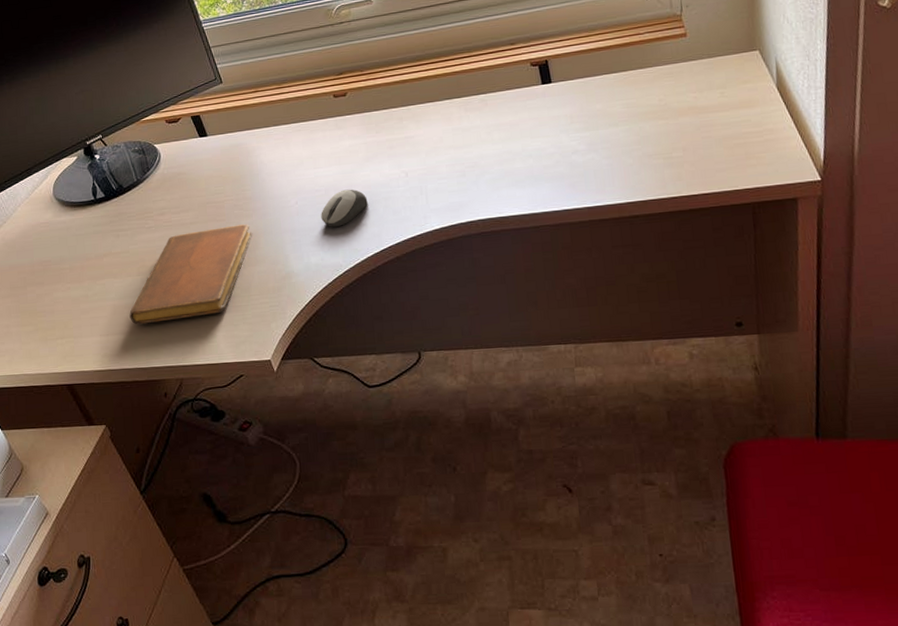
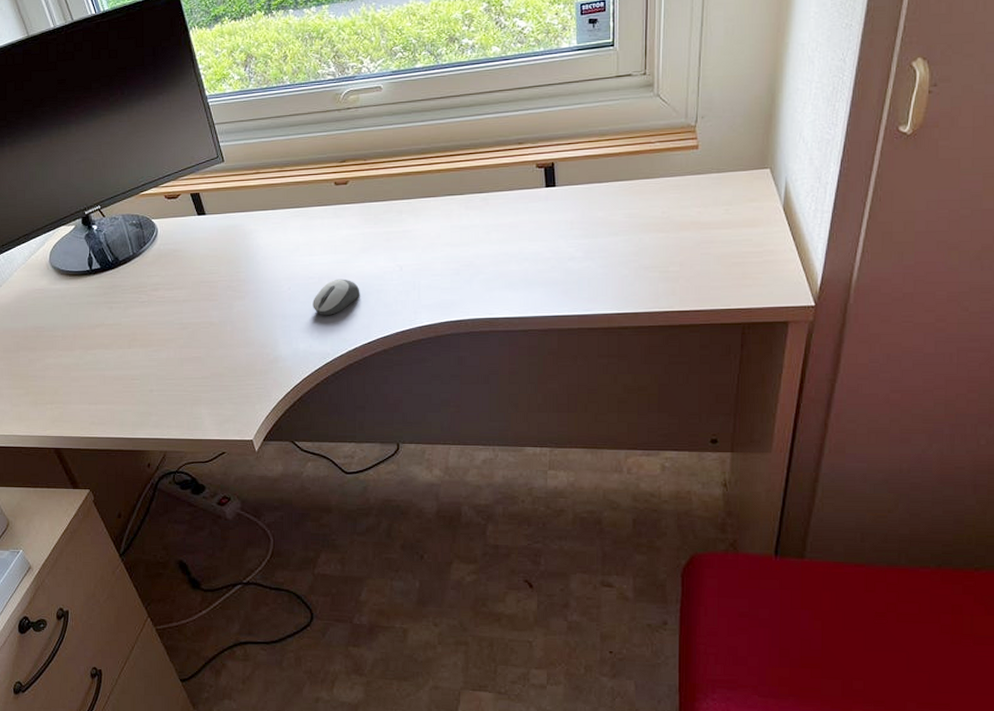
notebook: present [129,224,253,325] -> none [118,306,244,396]

